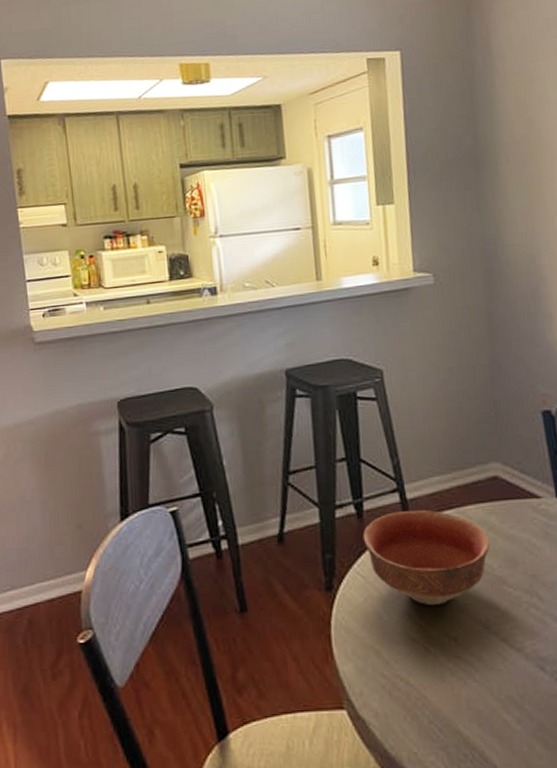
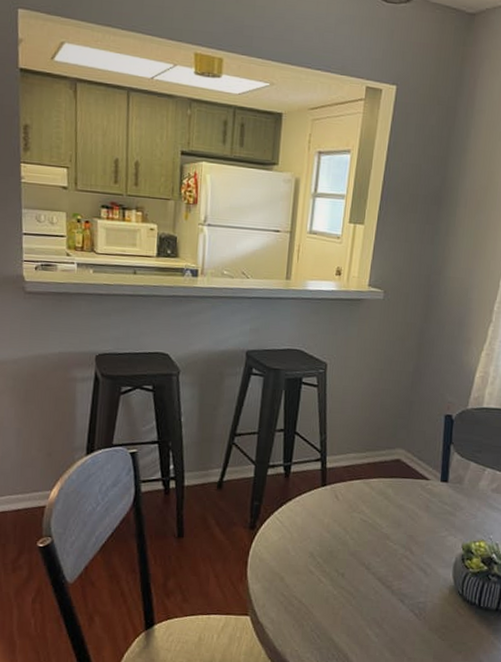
bowl: present [362,510,491,606] -> none [286,476,384,550]

